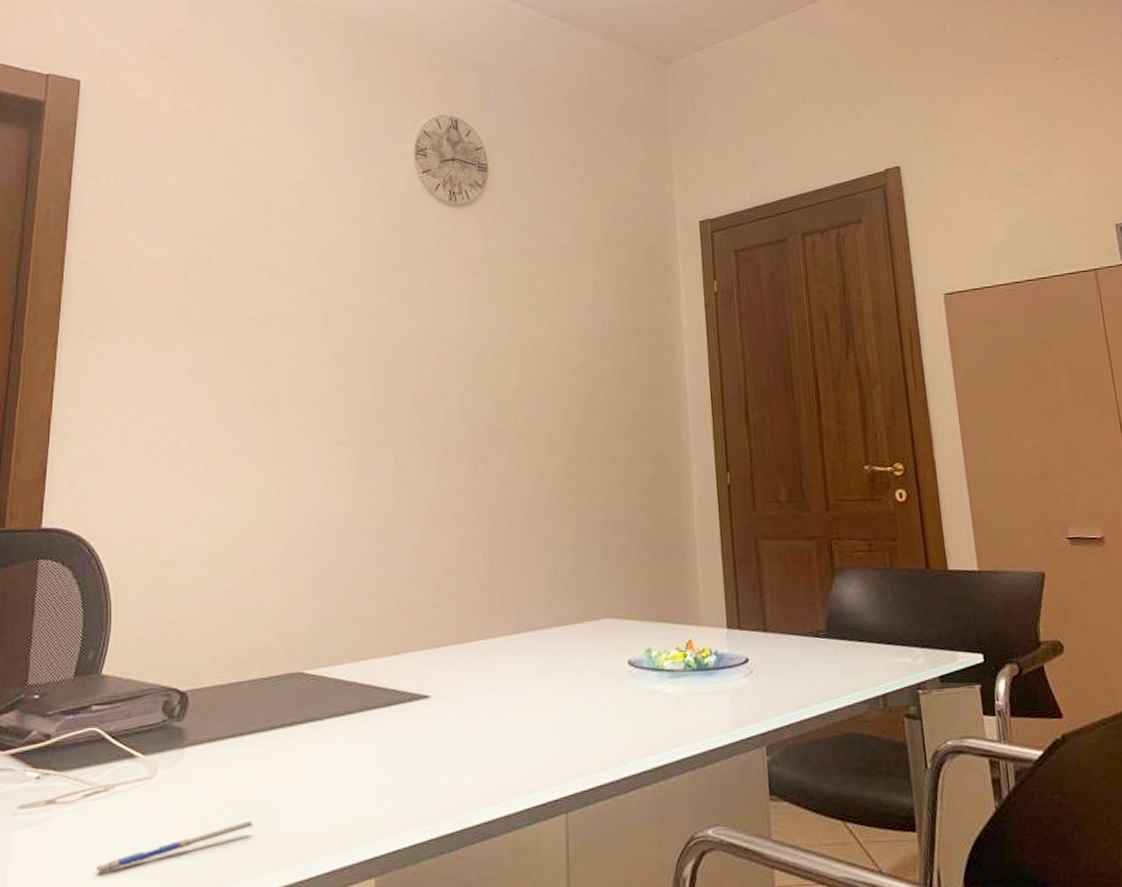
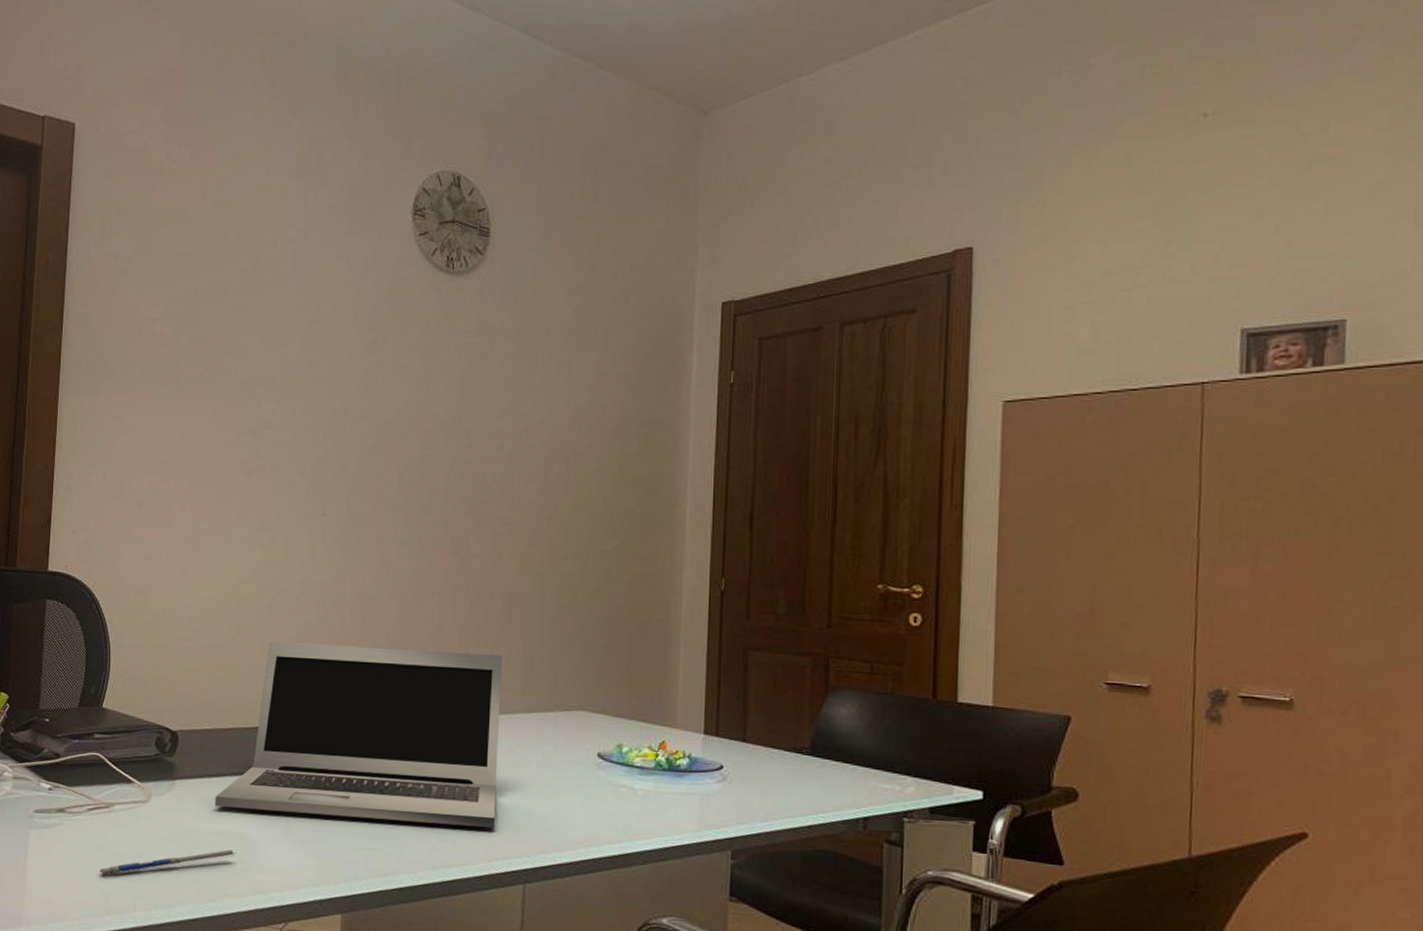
laptop: none [230,570,532,773] -> present [215,640,502,828]

